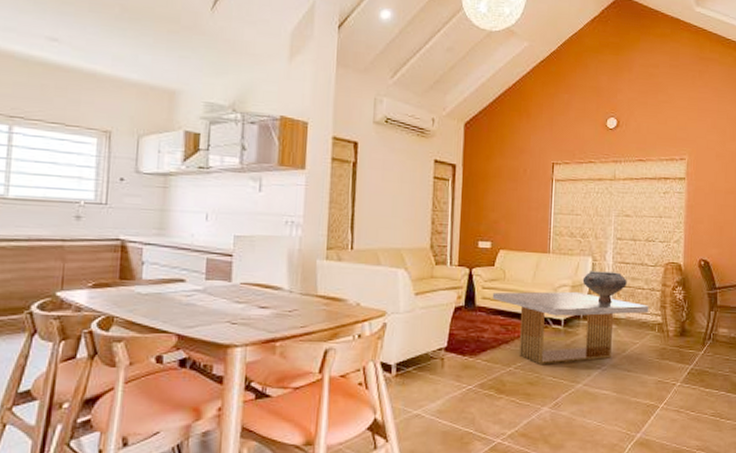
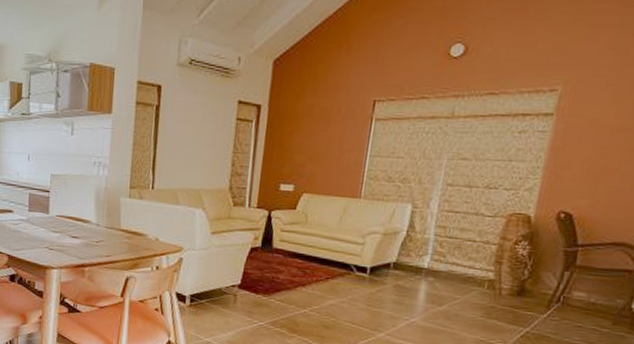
coffee table: present [492,291,649,364] -> none [290,236,480,312]
ceramic pot: present [582,271,627,304] -> none [397,219,454,255]

